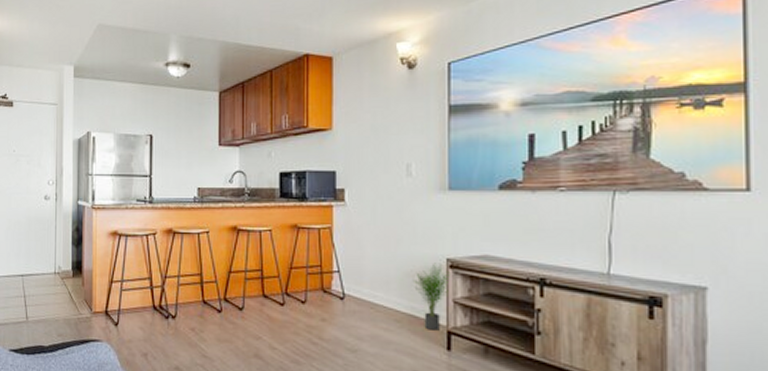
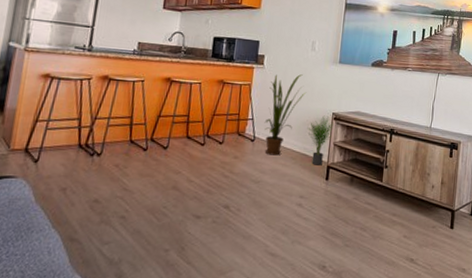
house plant: none [354,210,405,317] -> present [264,74,306,156]

